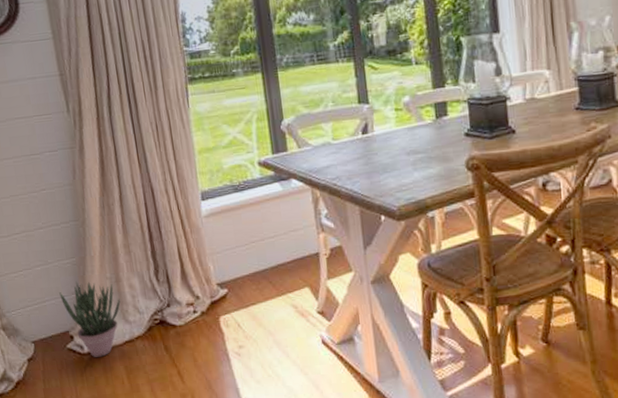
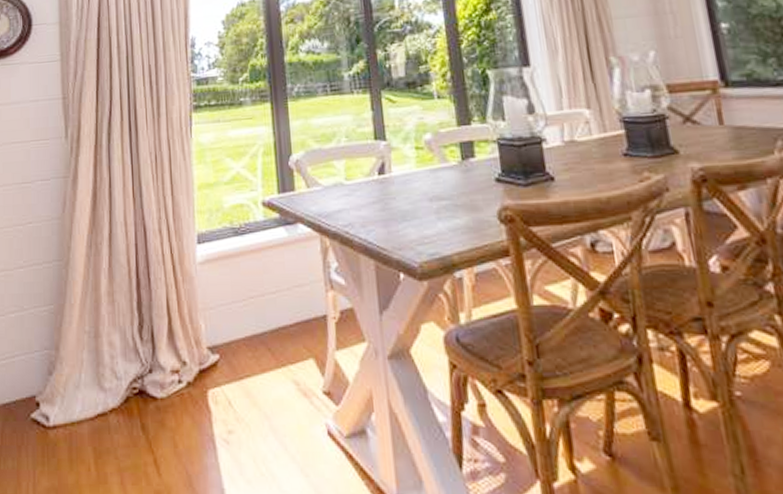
potted plant: present [59,282,121,357] -> none [31,334,97,433]

